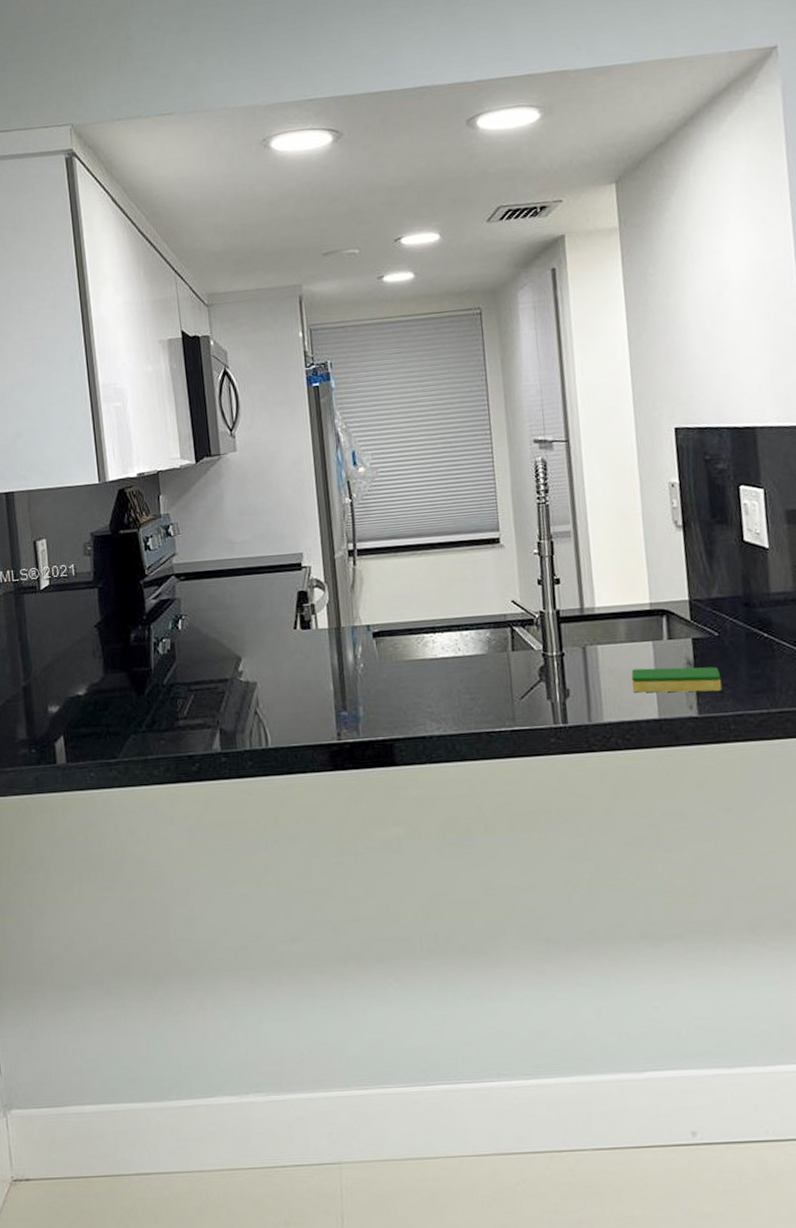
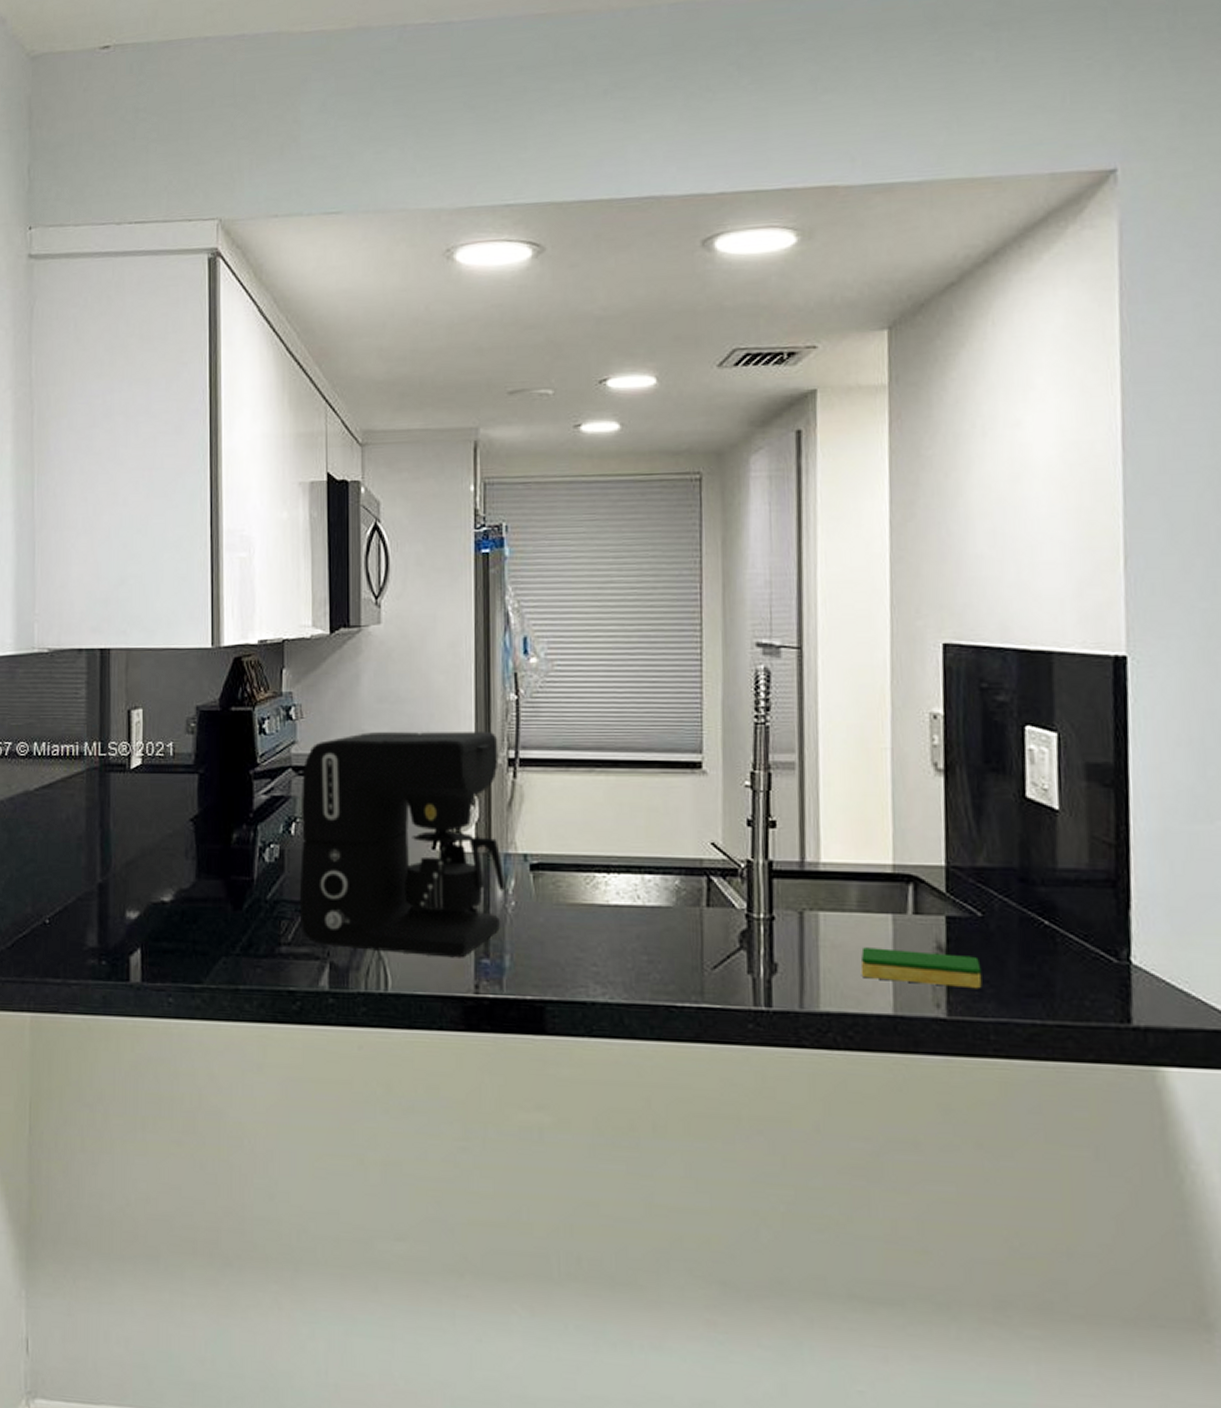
coffee maker: none [183,530,355,716] -> present [299,732,506,958]

